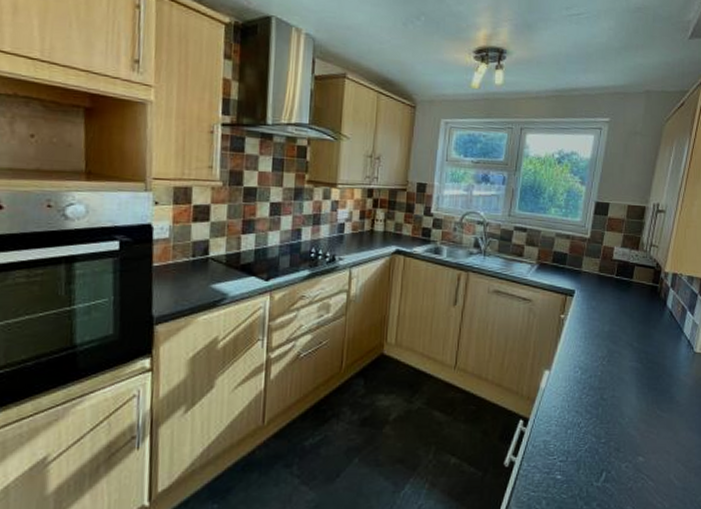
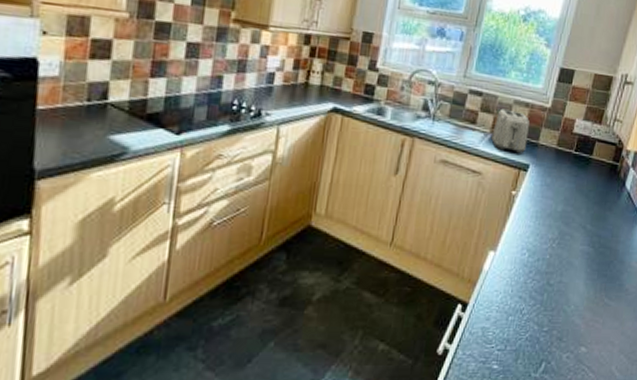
toaster: none [538,241,571,281] -> present [491,108,530,154]

